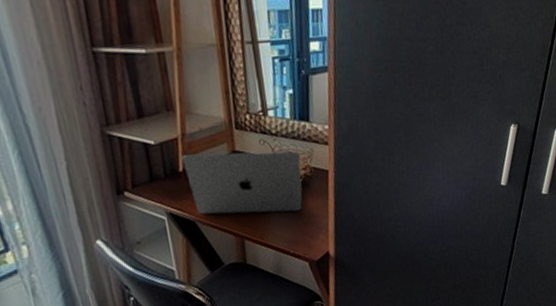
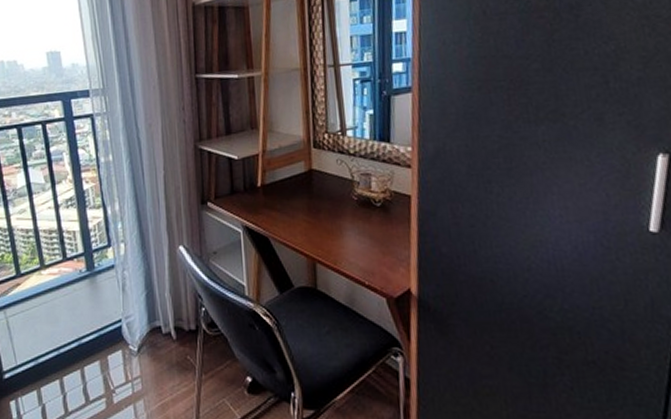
laptop: present [182,151,303,215] -> none [261,170,381,238]

